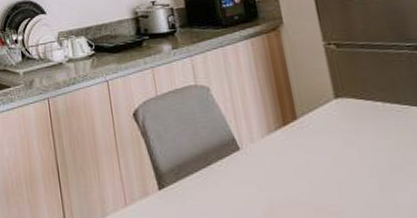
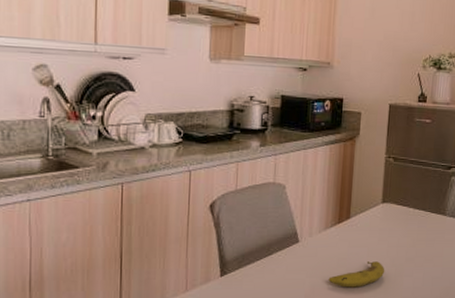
fruit: none [288,171,365,204] -> present [328,261,385,288]

